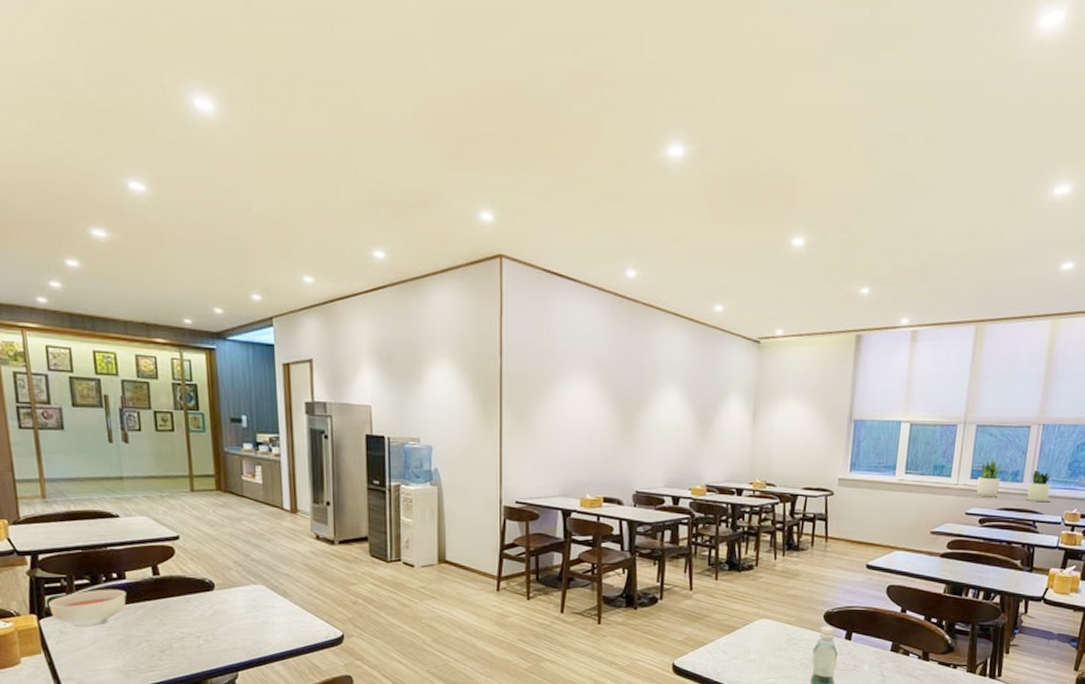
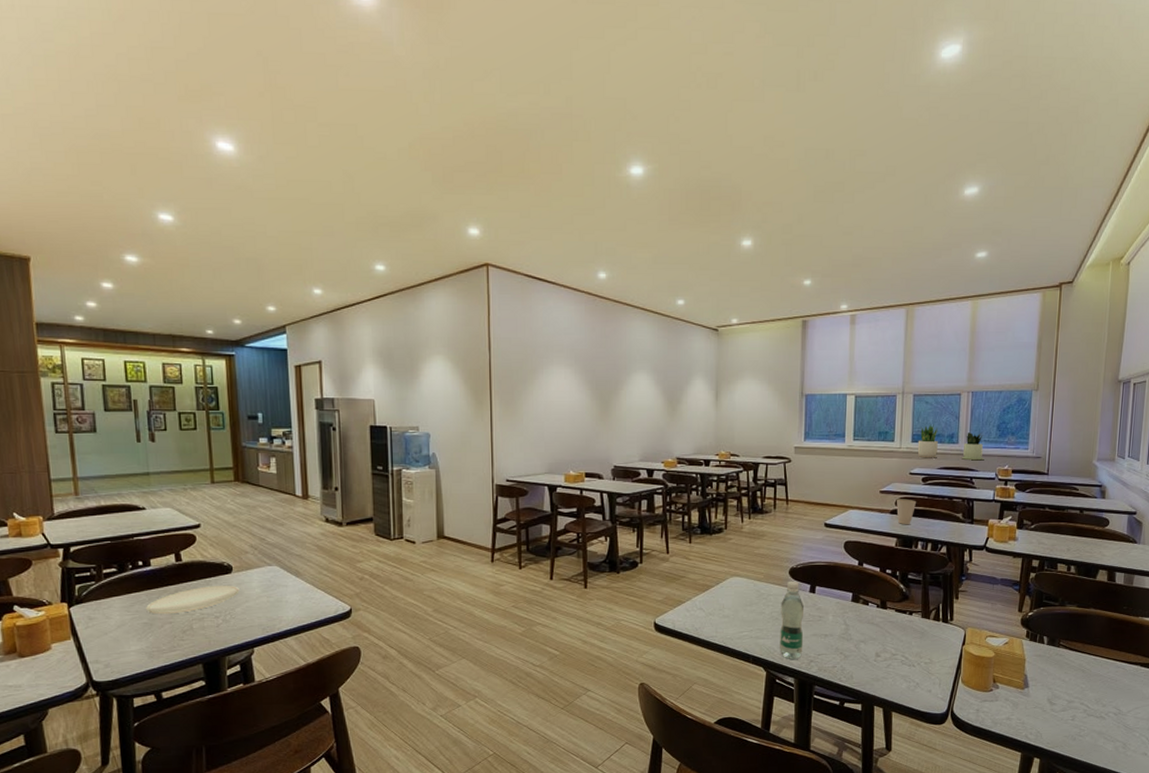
bowl: present [49,589,127,627] -> none [79,576,151,612]
plate: none [121,602,222,632] -> present [146,585,240,615]
cup: none [948,541,971,571] -> present [896,499,917,525]

